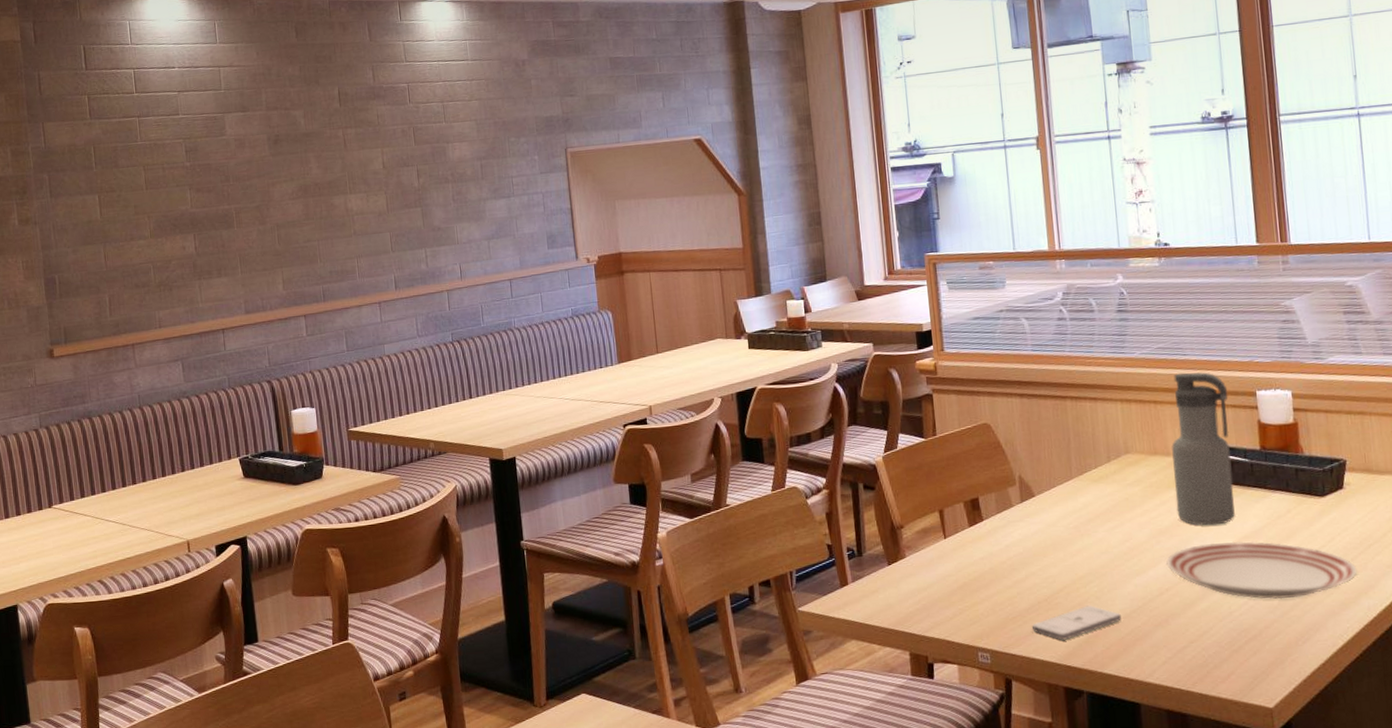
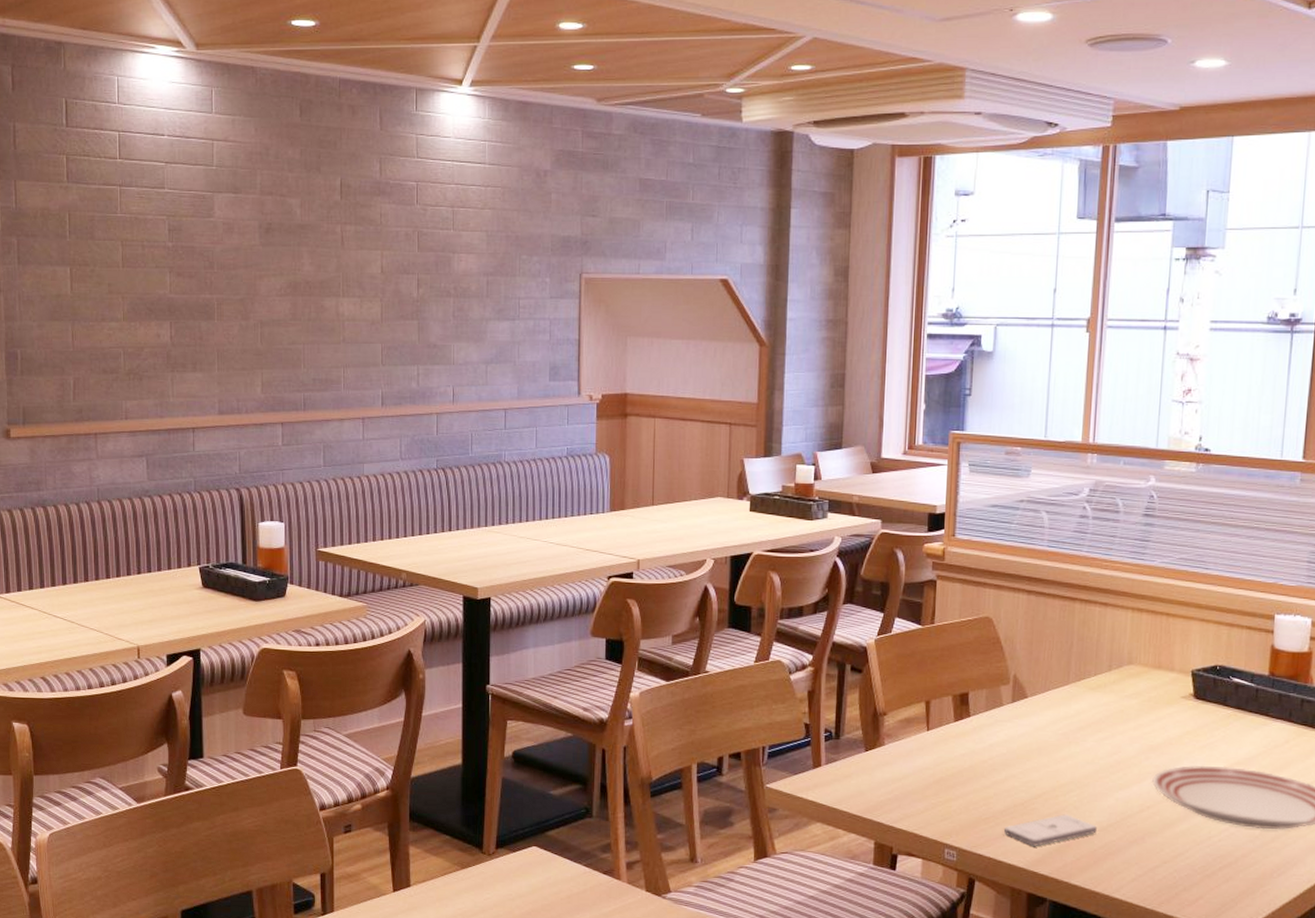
water bottle: present [1171,372,1235,526] -> none [1171,587,1246,748]

